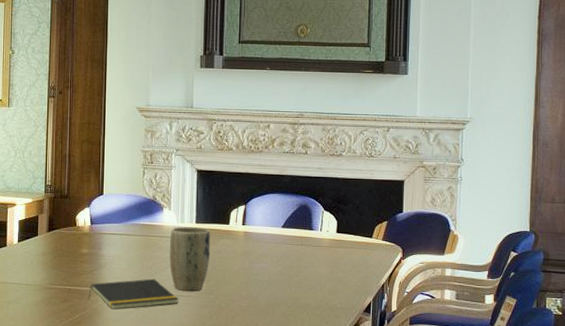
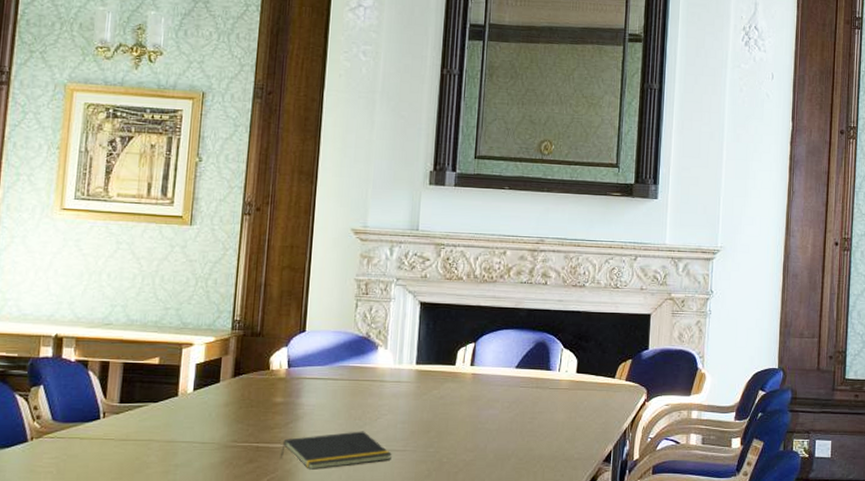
plant pot: present [169,227,211,292] -> none [383,369,434,445]

